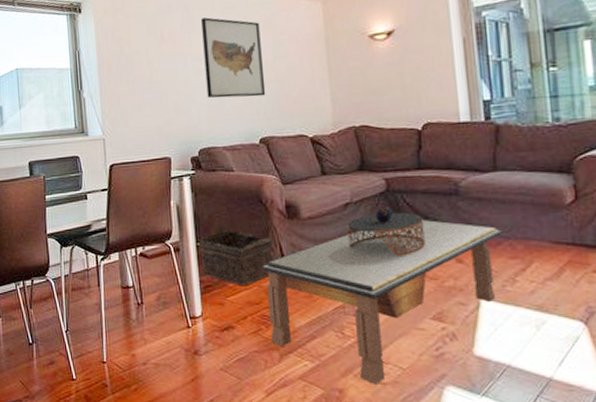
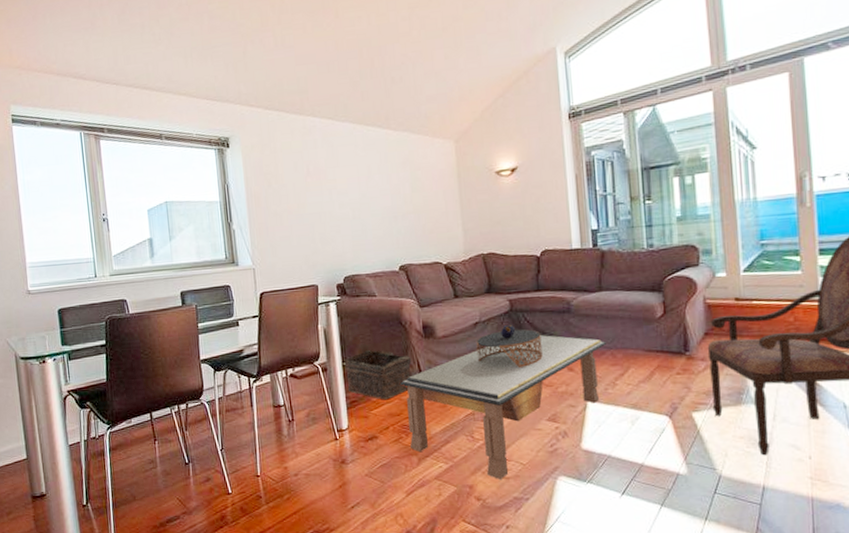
wall art: present [201,17,266,98] -> none [345,153,405,229]

